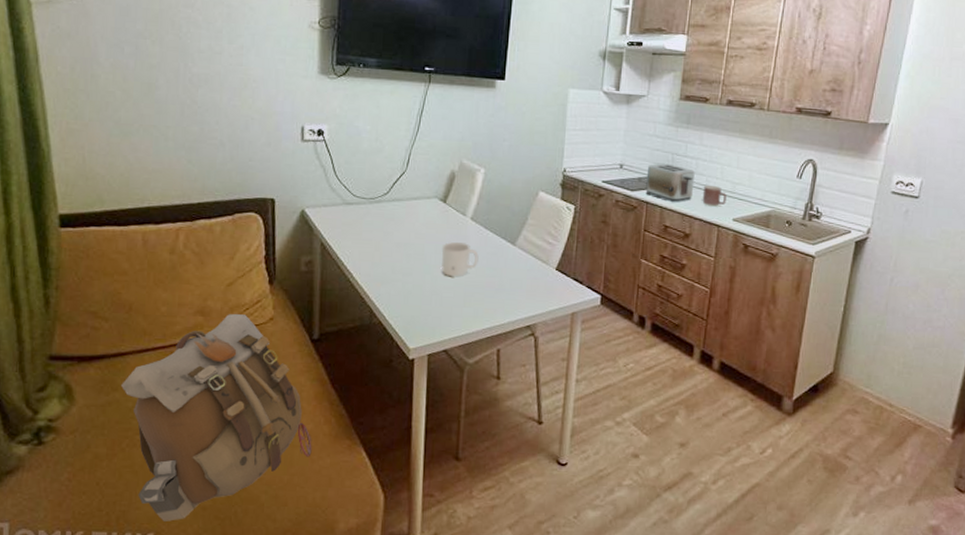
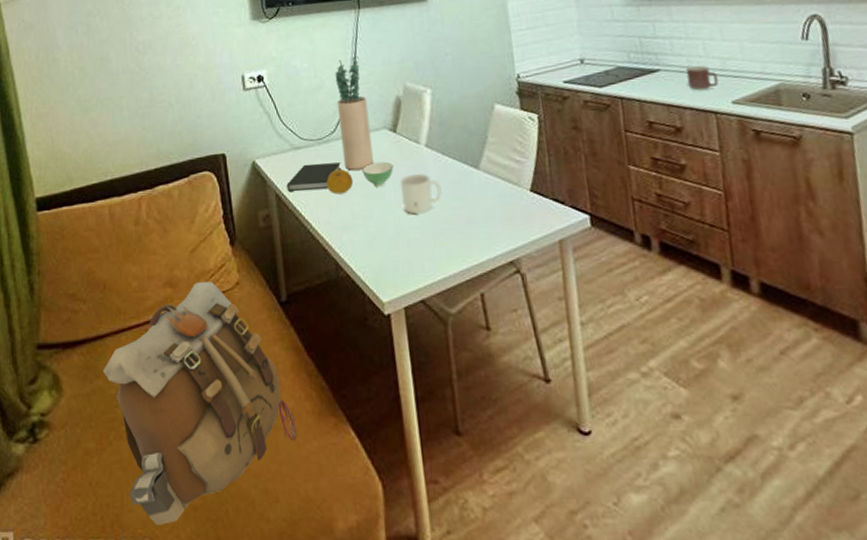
book: none [333,219,389,245] -> present [286,162,341,192]
fruit: none [372,228,399,251] -> present [326,169,354,195]
vase: none [392,122,423,232] -> present [335,51,374,171]
bowl: none [408,227,438,250] -> present [362,161,394,188]
toaster: present [645,163,695,202] -> none [613,49,675,93]

